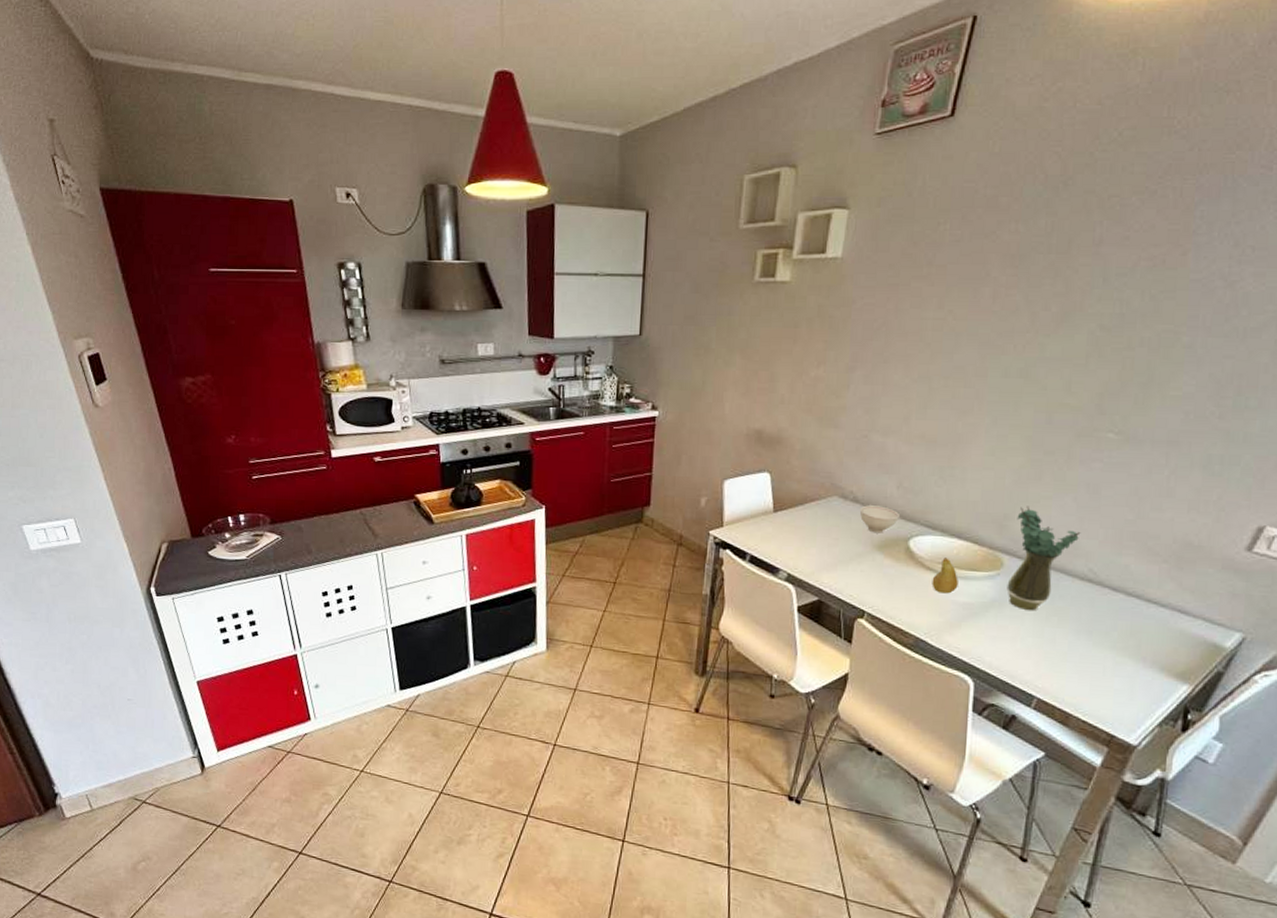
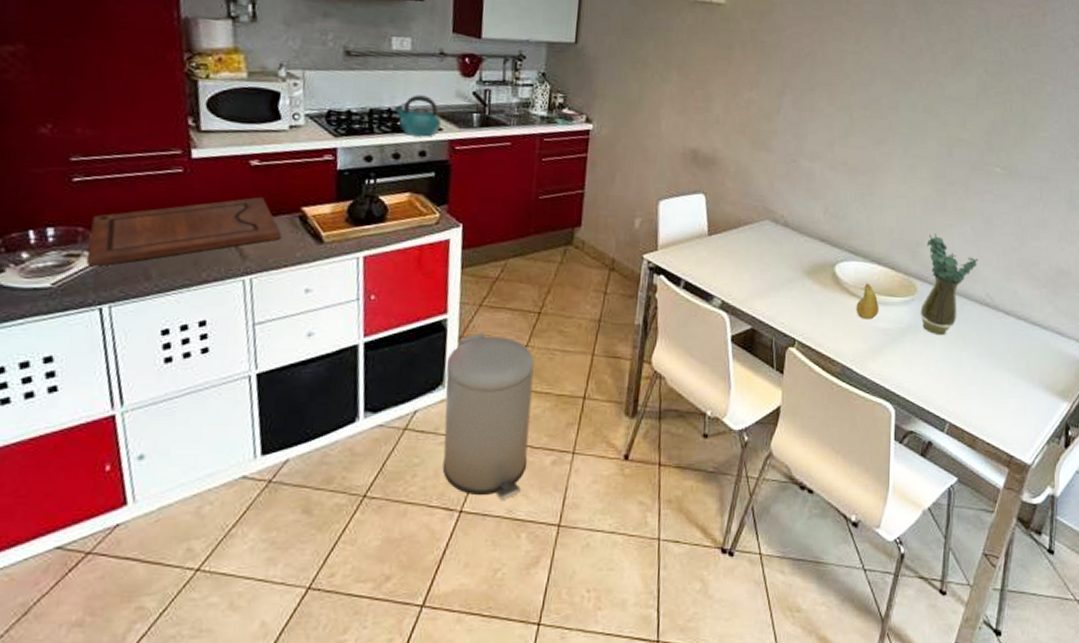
cutting board: none [267,486,401,545] -> present [86,196,281,269]
kettle: none [482,394,523,431] -> present [393,95,442,137]
pedal bin: none [537,599,612,738] -> present [442,332,535,500]
bowl: present [859,505,899,534] -> none [790,230,826,259]

